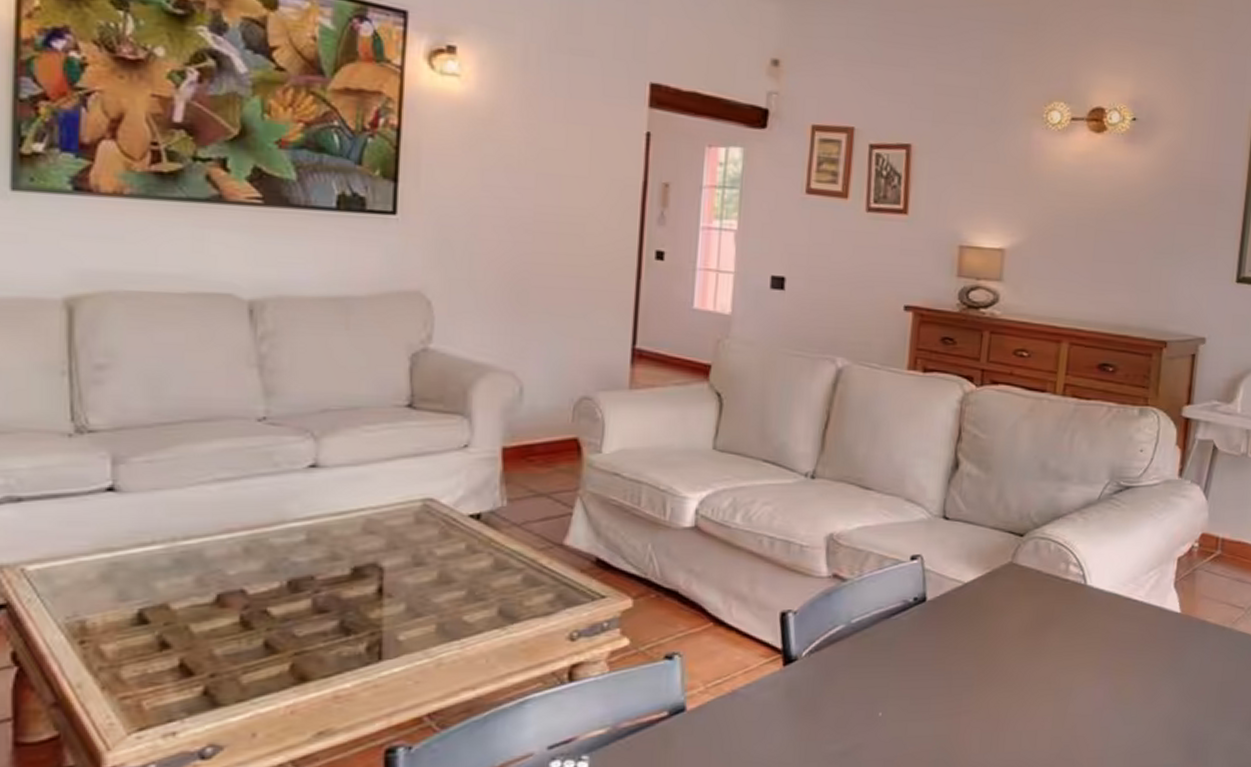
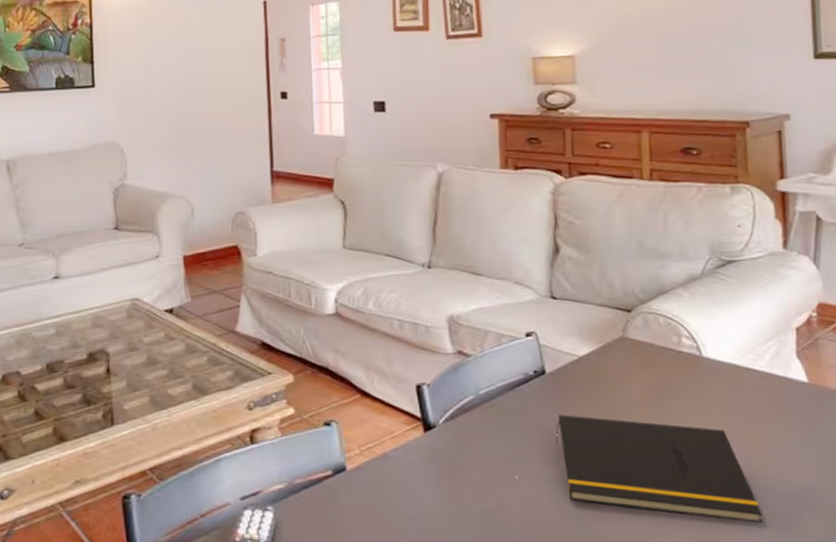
notepad: none [926,646,1119,754] -> present [555,415,763,523]

